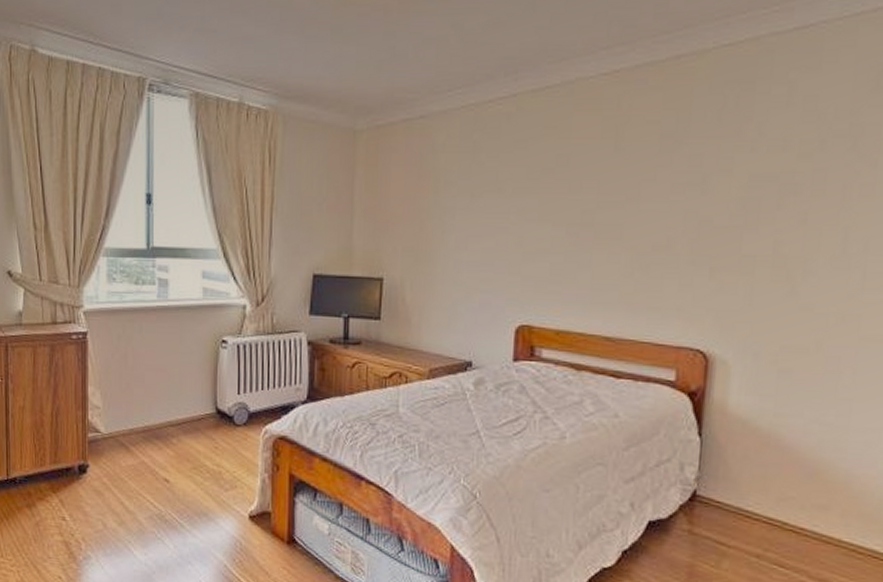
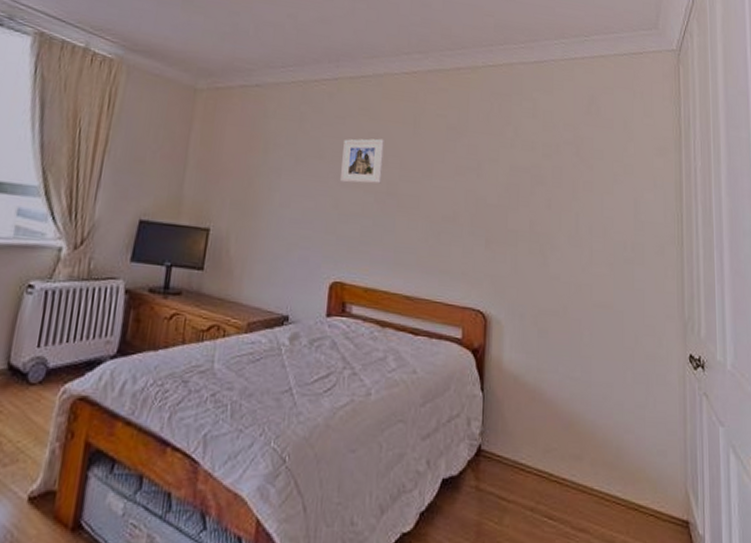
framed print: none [524,160,577,217] -> present [340,138,384,184]

